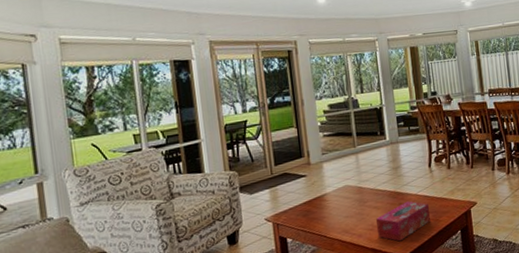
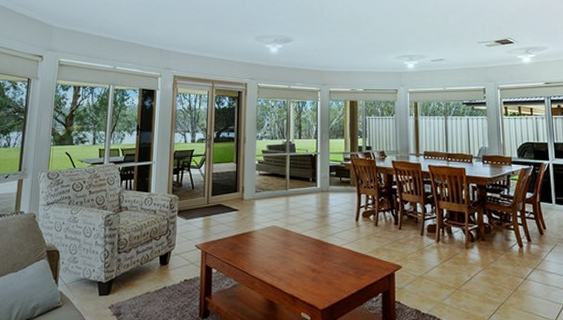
tissue box: present [375,201,431,242] -> none [297,252,353,293]

